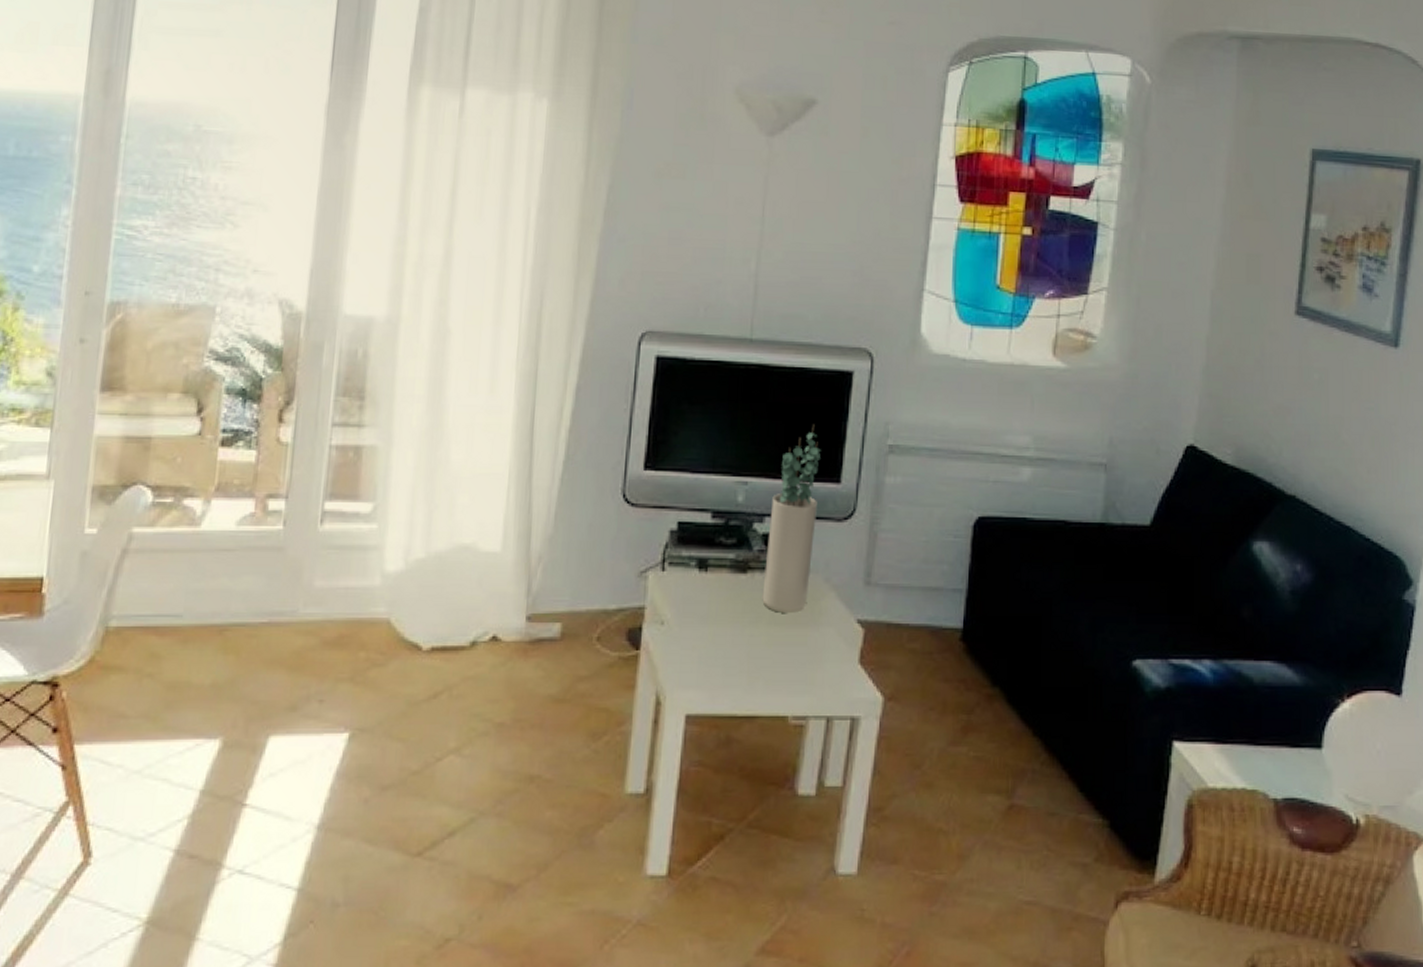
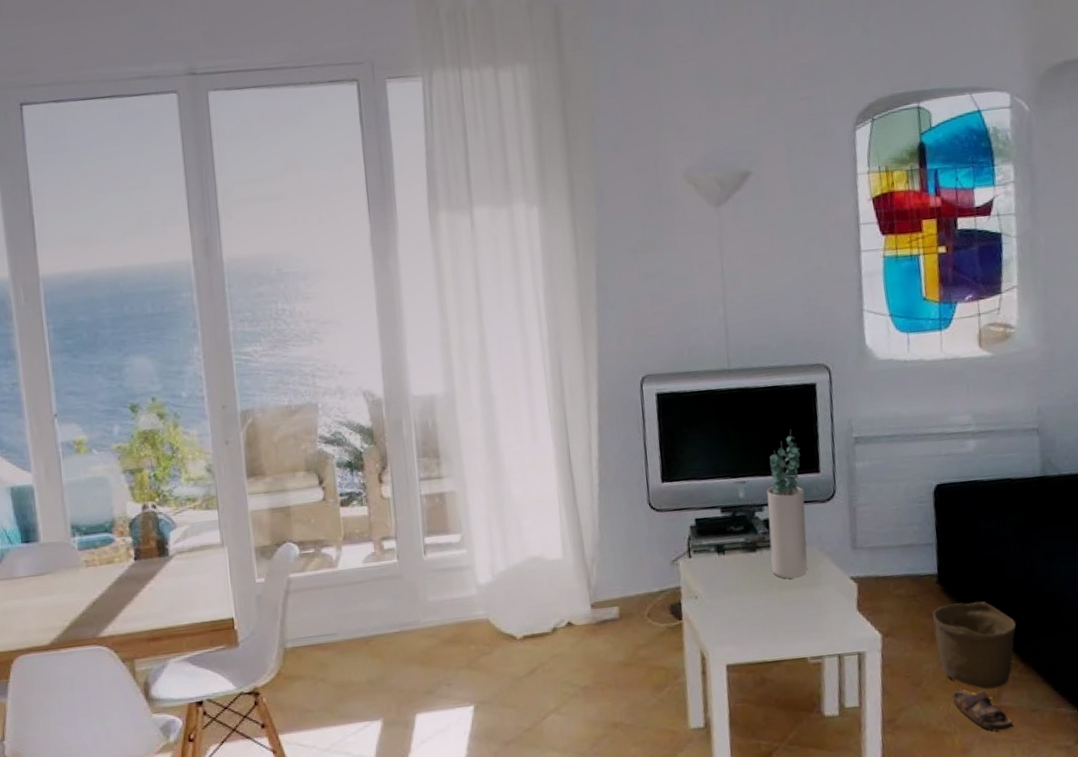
basket: none [947,668,1047,781] -> present [933,601,1017,689]
sandal: none [956,780,1024,836] -> present [952,691,1013,731]

